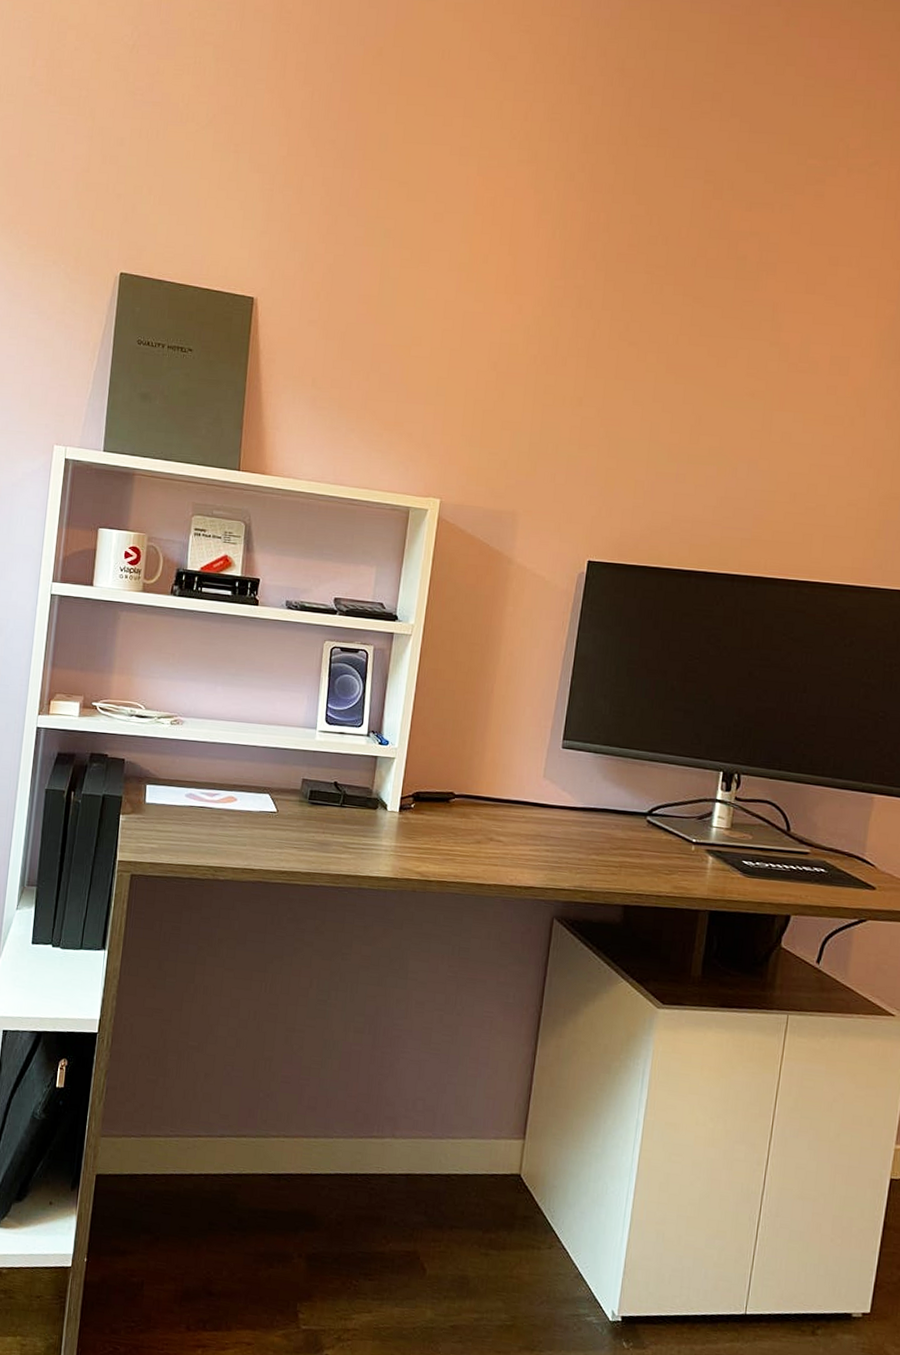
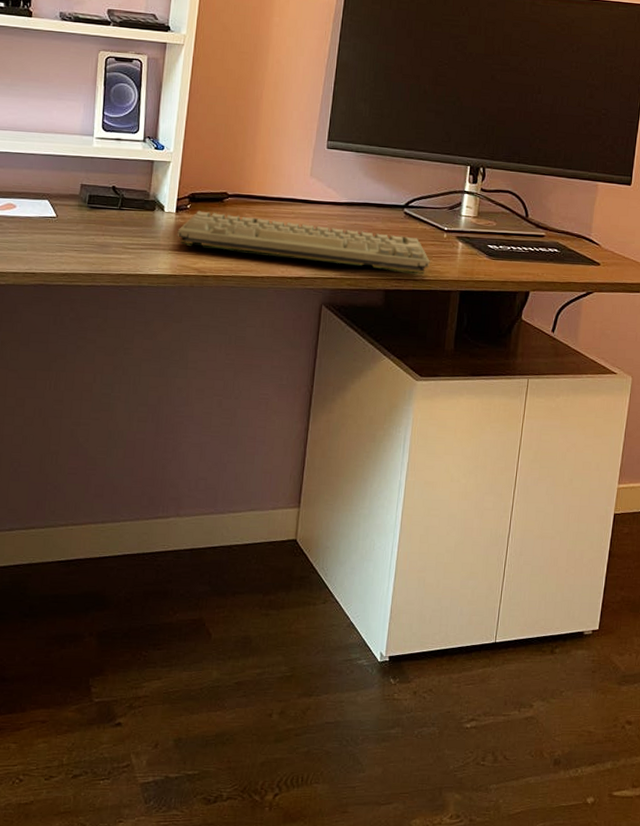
keyboard: none [399,811,676,890] -> present [177,211,430,274]

